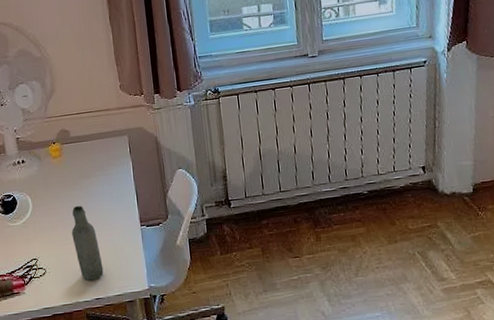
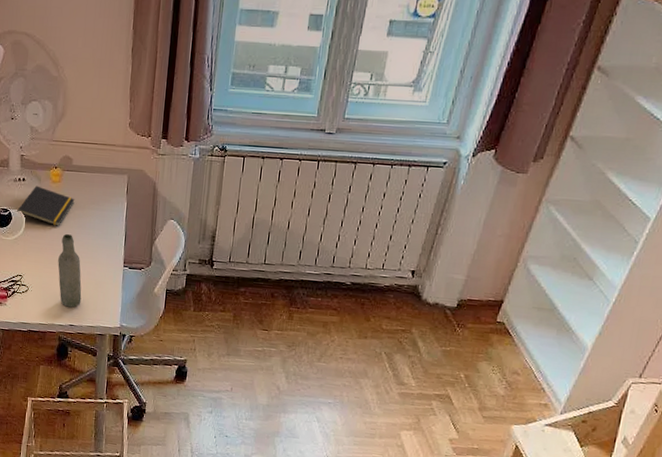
notepad: none [21,164,79,201] -> present [17,185,75,226]

